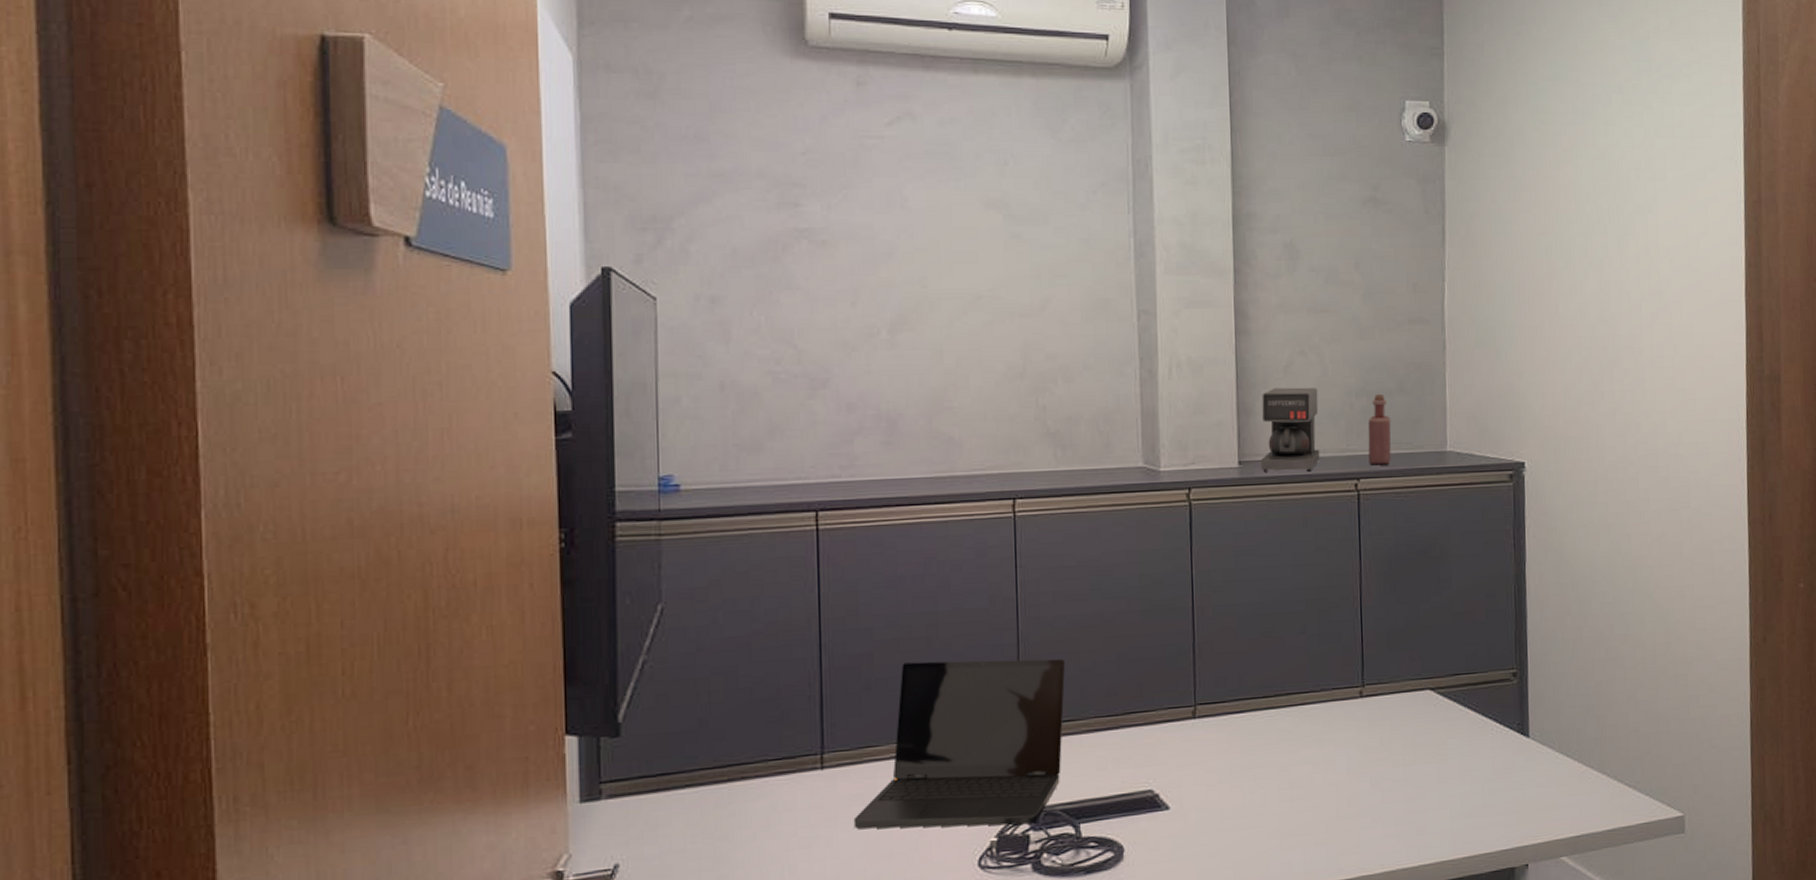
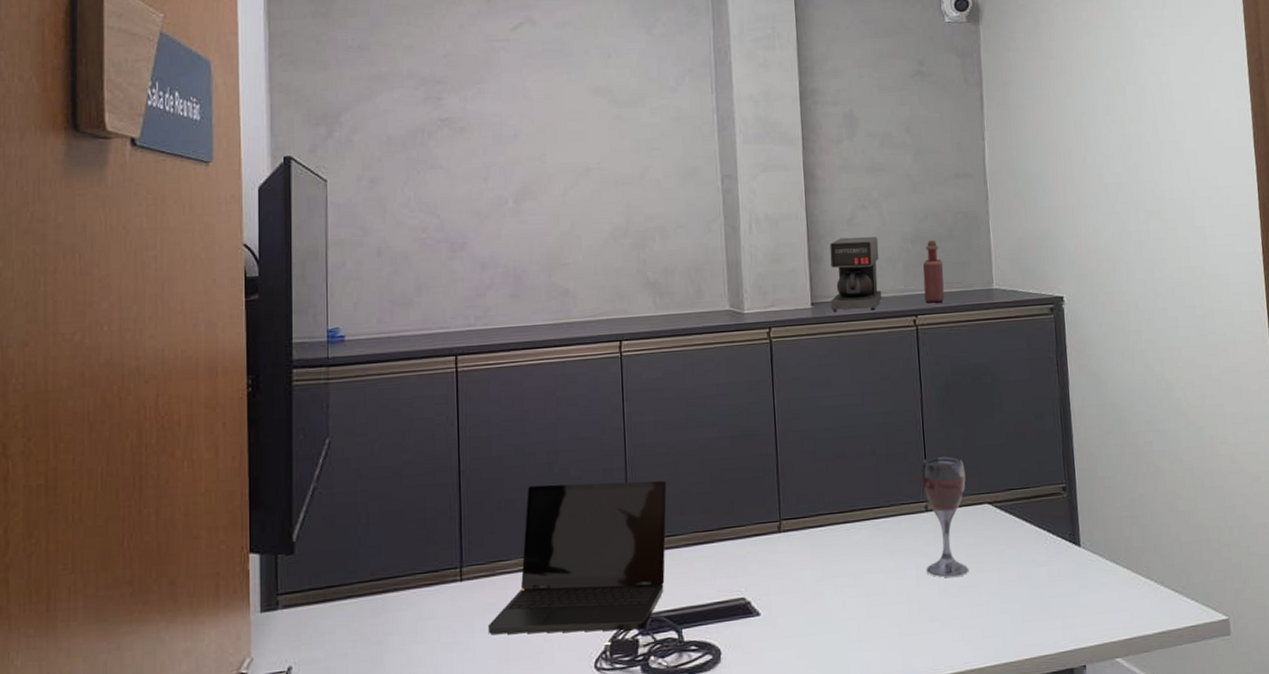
cup: none [1356,637,1406,770] -> present [921,456,969,578]

